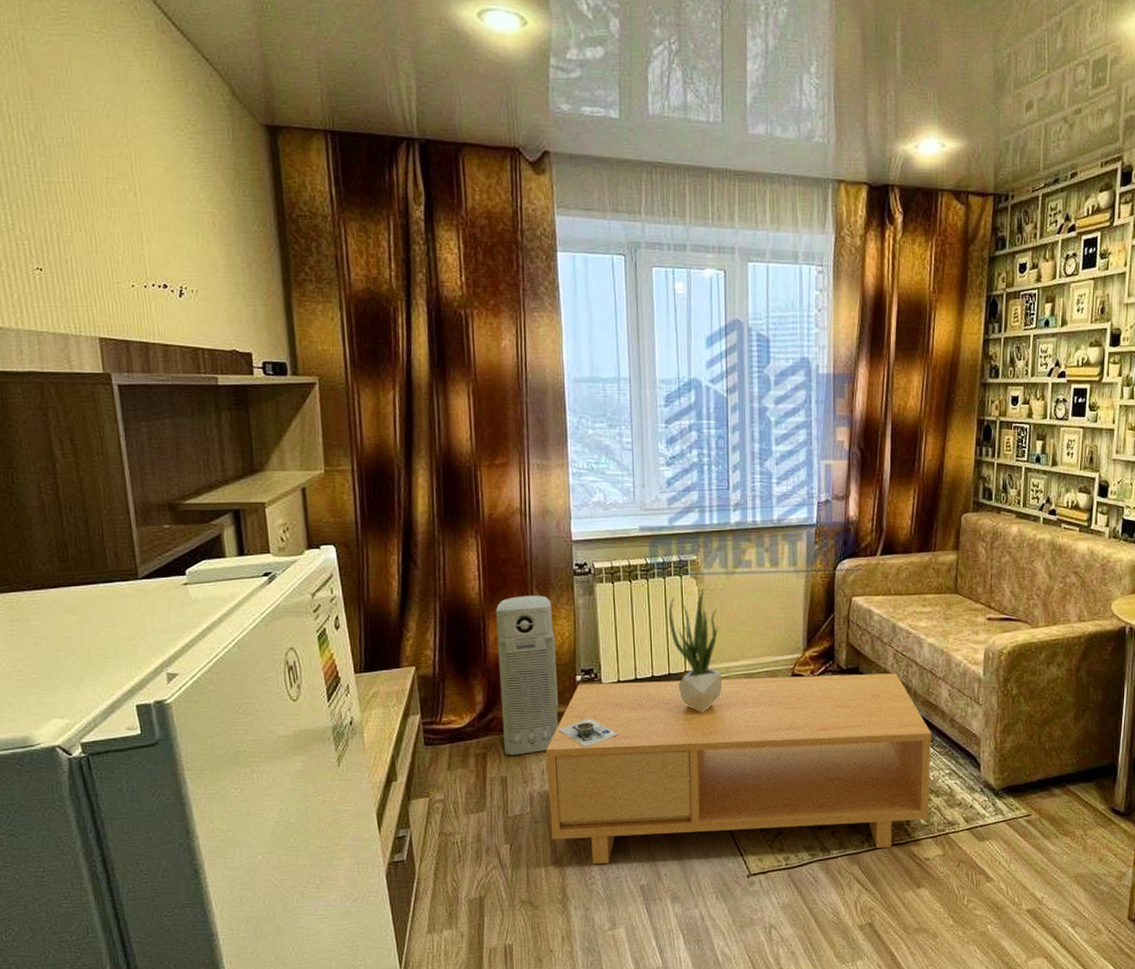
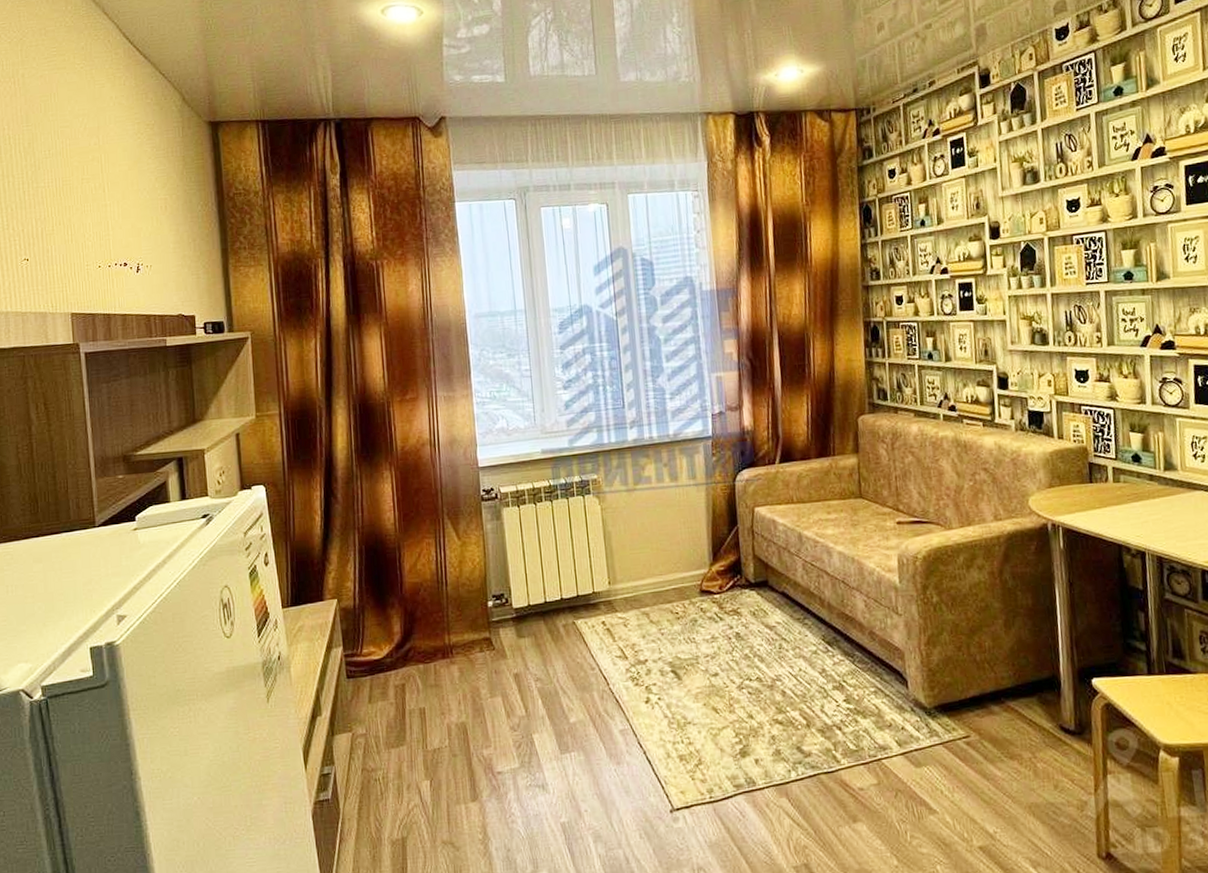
air purifier: present [496,596,559,756] -> none [410,523,473,687]
coffee table: present [545,673,931,865] -> none [461,585,858,801]
decorative bowl: present [558,718,618,747] -> none [472,644,531,675]
potted plant: present [668,589,722,712] -> none [573,507,631,635]

